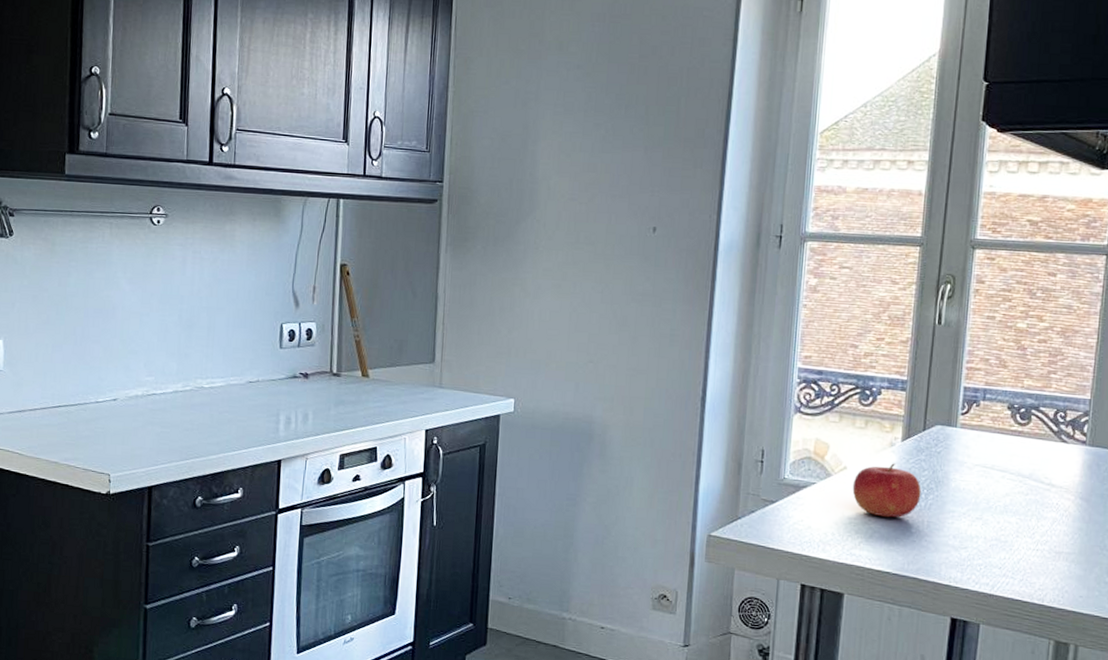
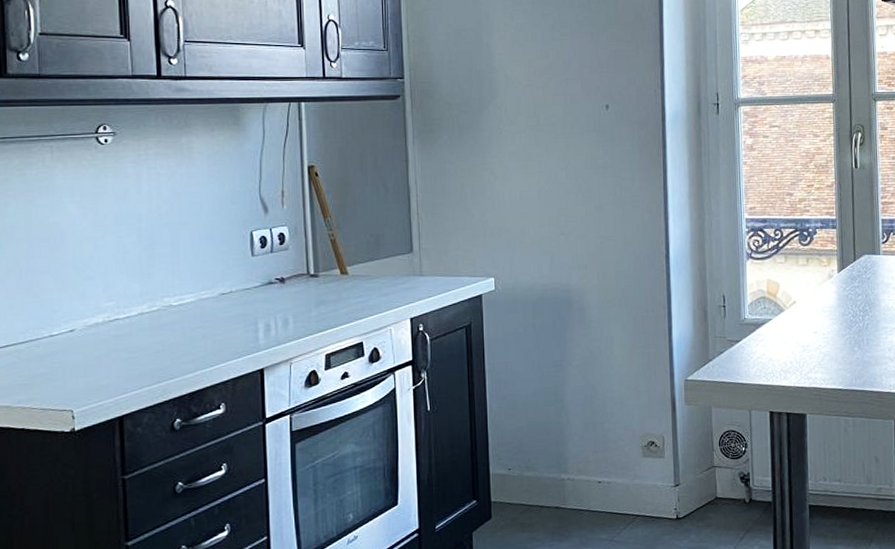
fruit: present [852,463,921,518] -> none [802,292,859,341]

